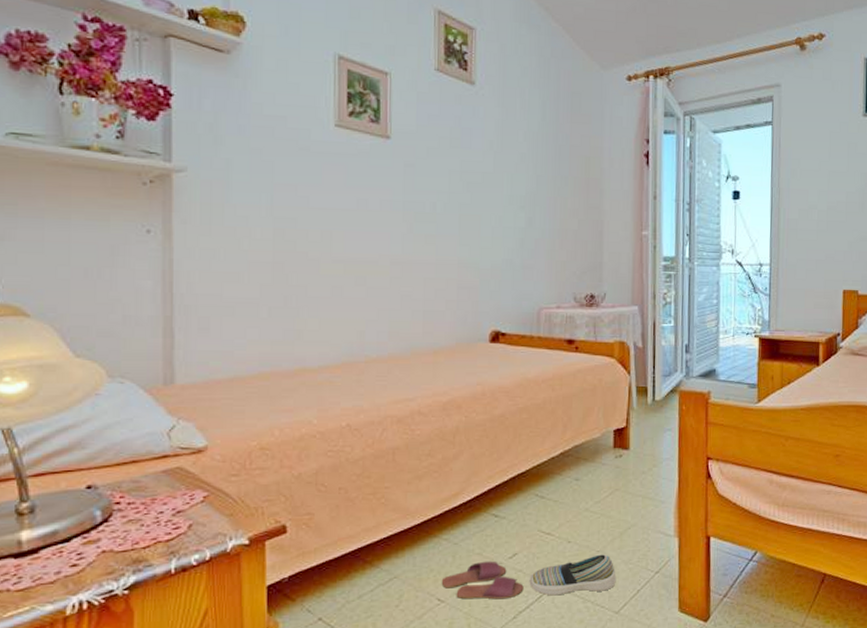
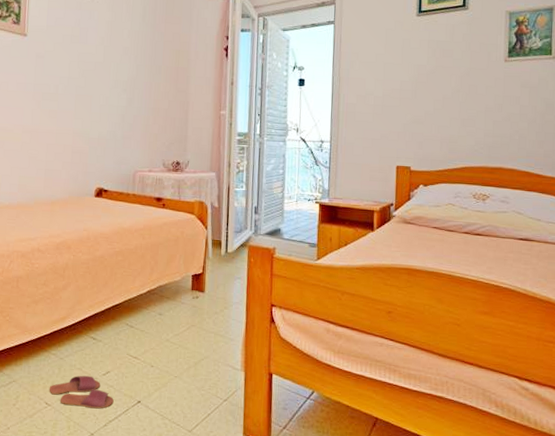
shoe: present [529,554,616,596] -> none [118,379,191,411]

